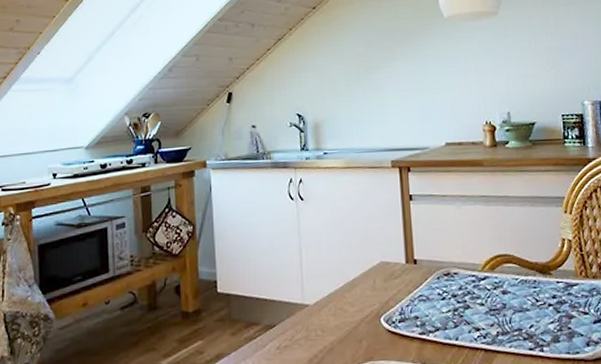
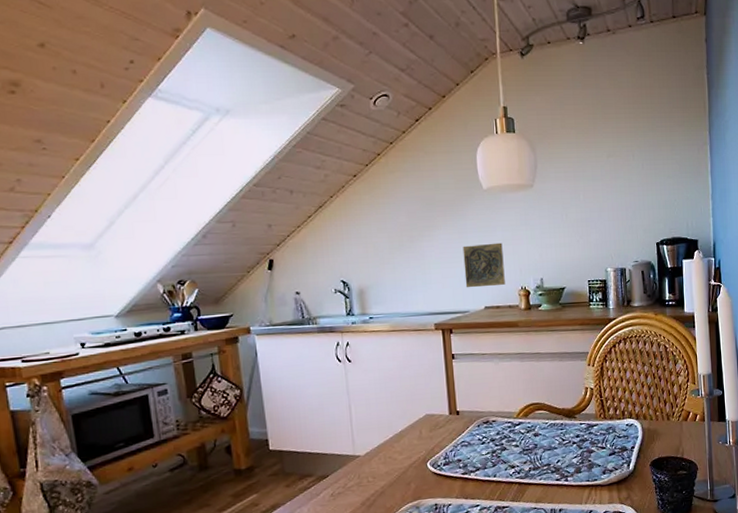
decorative tile: none [422,73,468,123] -> present [463,242,505,288]

